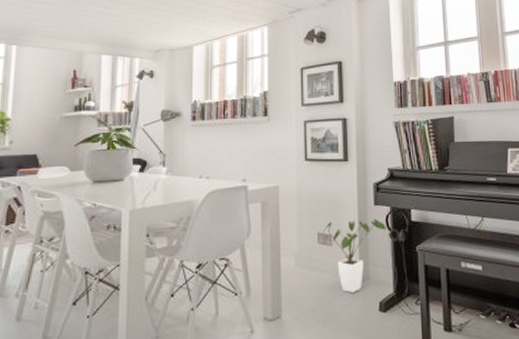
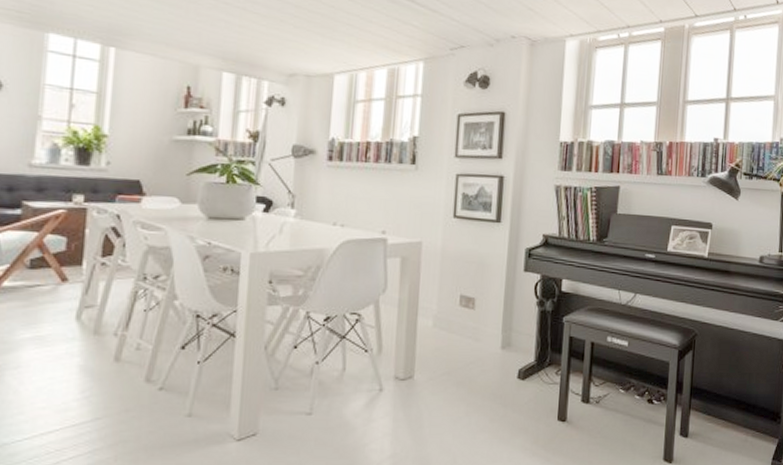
house plant: present [323,218,386,294] -> none [466,284,534,359]

